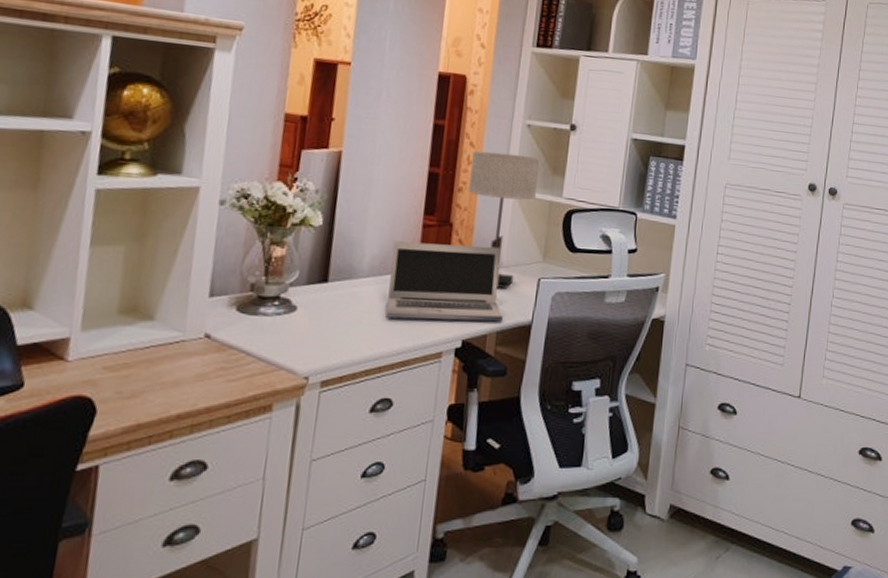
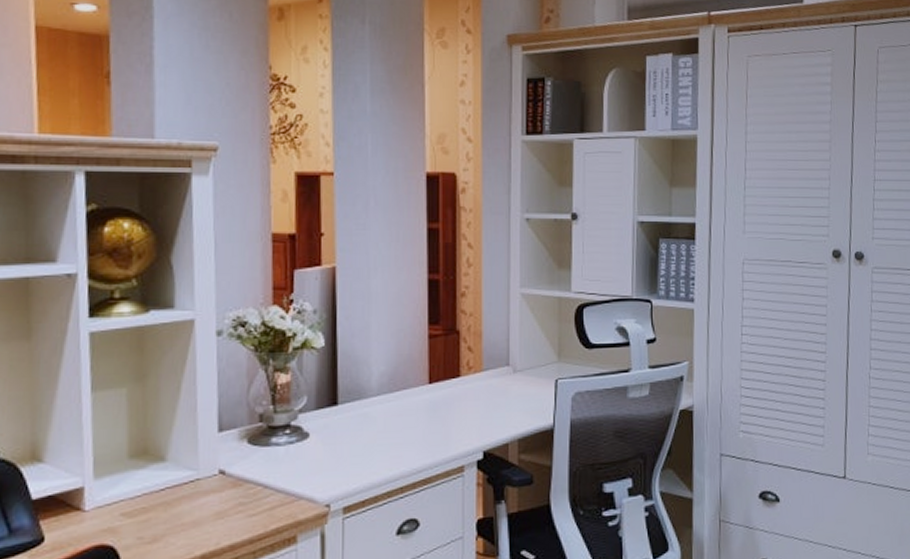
laptop: present [386,241,503,321] -> none [400,351,523,436]
table lamp: present [468,151,541,288] -> none [472,251,544,393]

